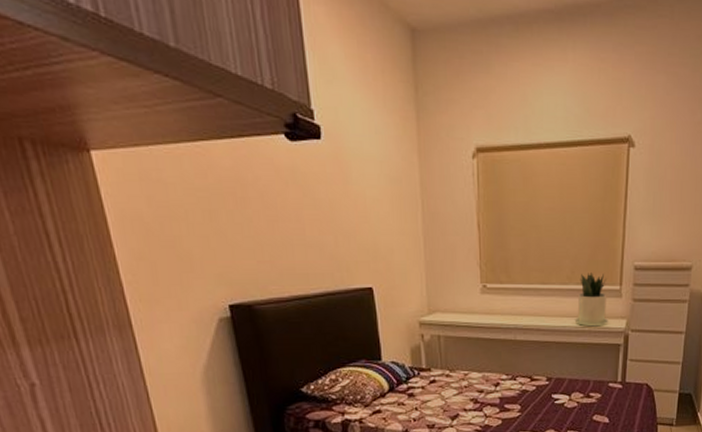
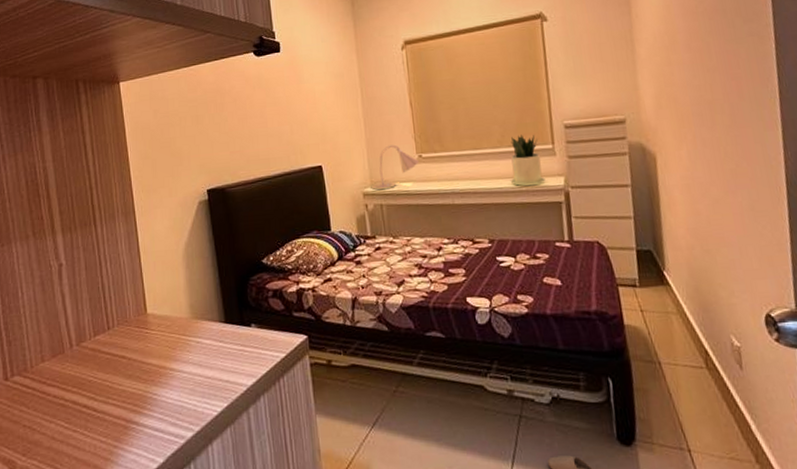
table lamp: none [427,270,483,320] -> present [369,144,420,191]

